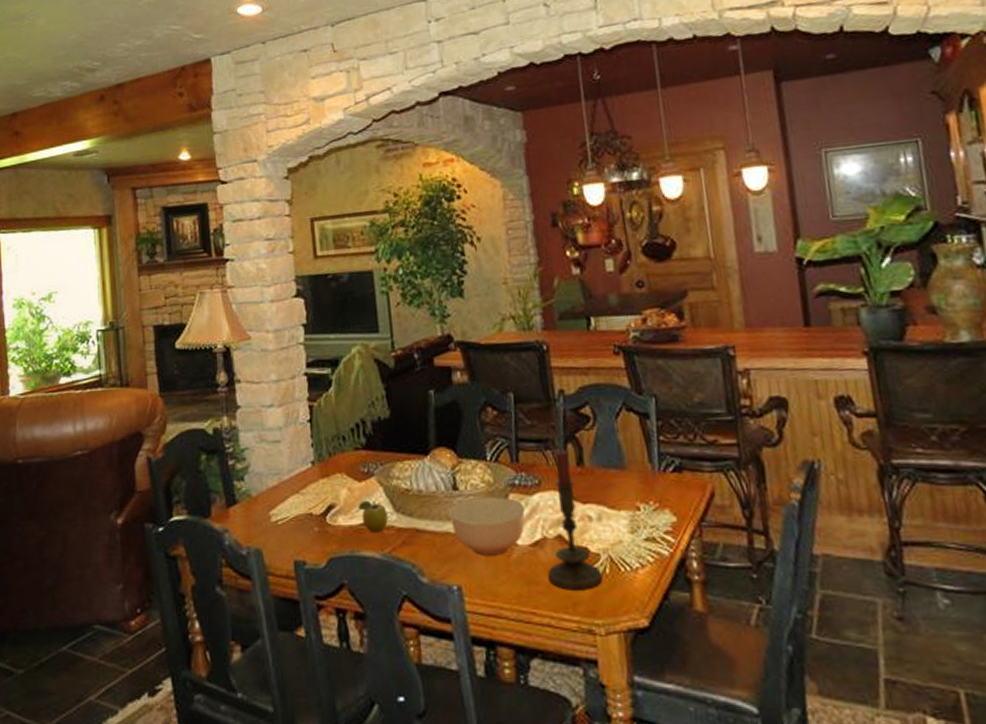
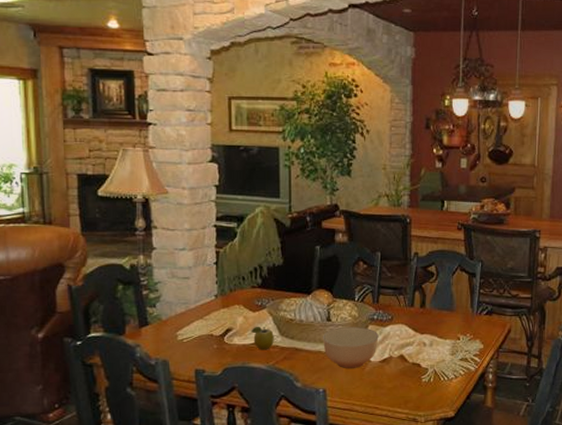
candle: present [548,447,603,590] -> none [390,293,428,393]

